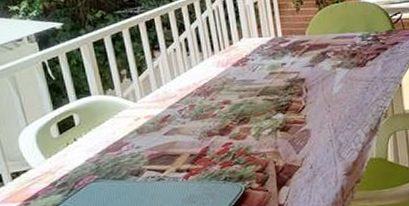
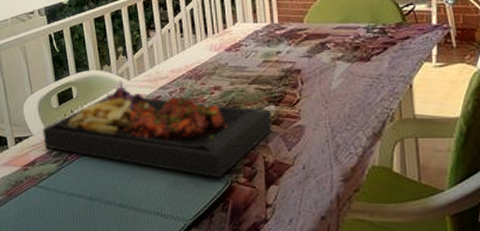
food platter: none [42,103,282,188] -> present [42,80,273,179]

